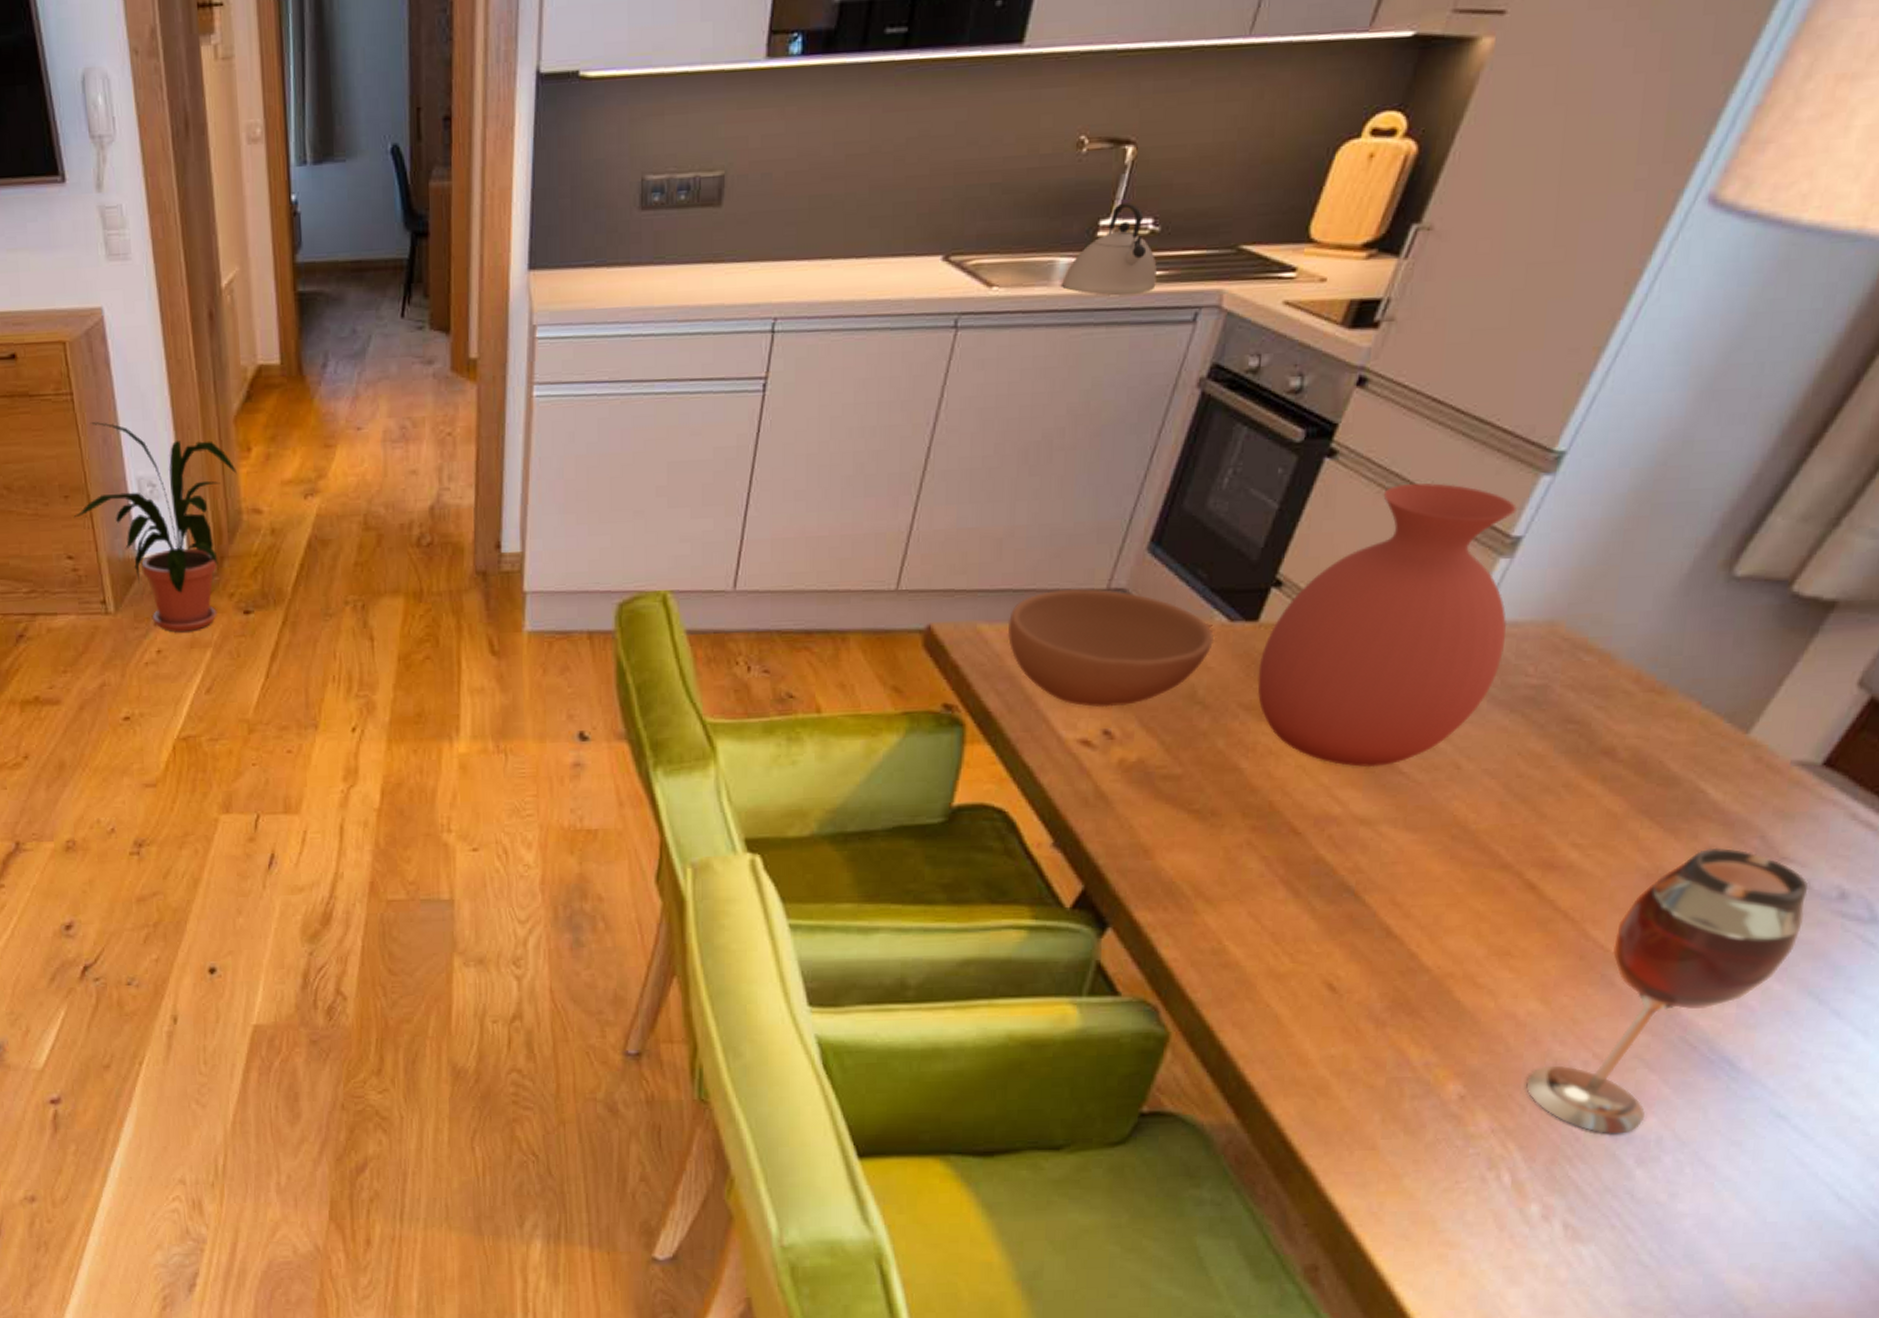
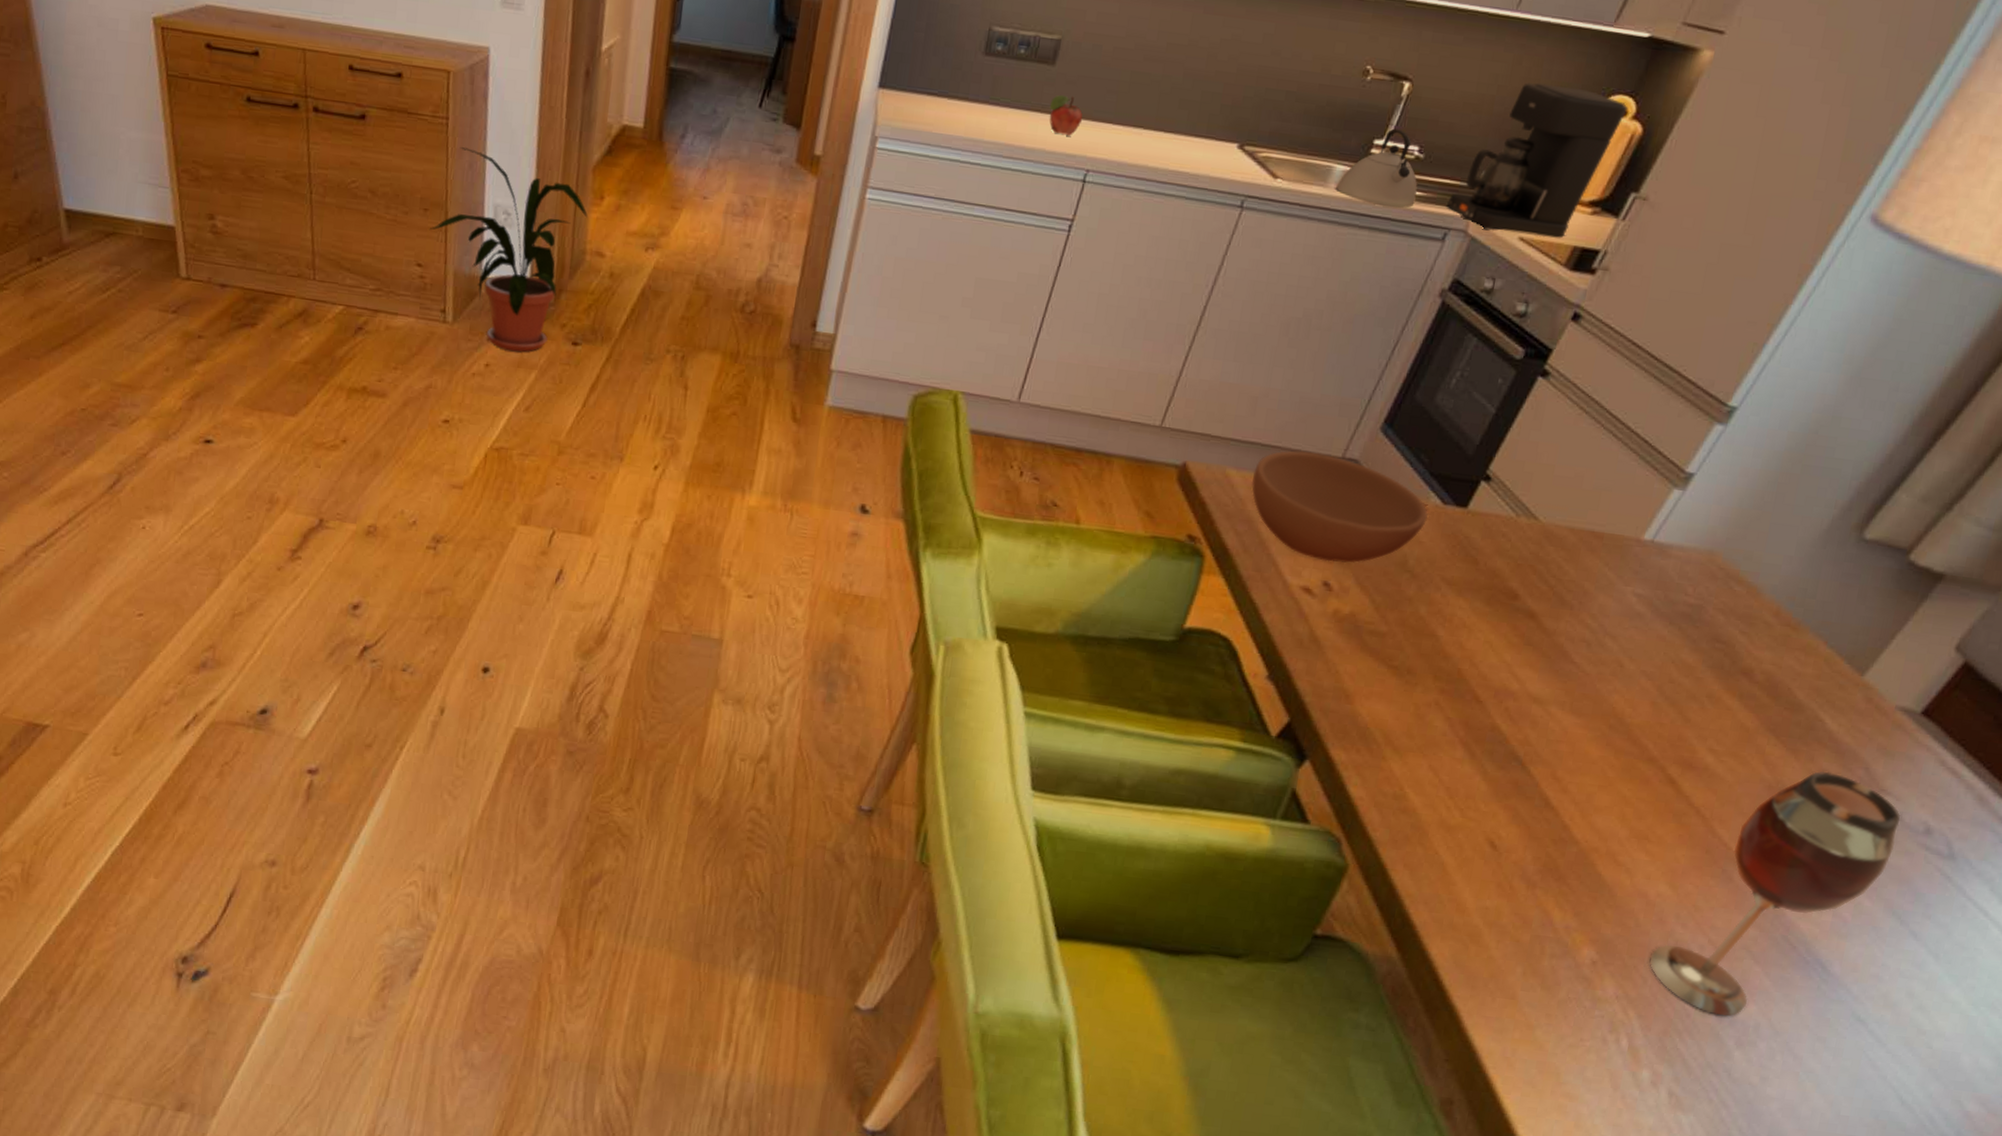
fruit: none [722,237,762,284] -> present [1049,94,1083,136]
coffee maker: none [1194,112,1397,299] -> present [1447,83,1628,238]
vase: present [1257,482,1517,768] -> none [1458,410,1692,654]

